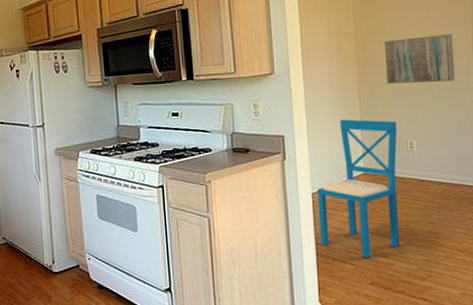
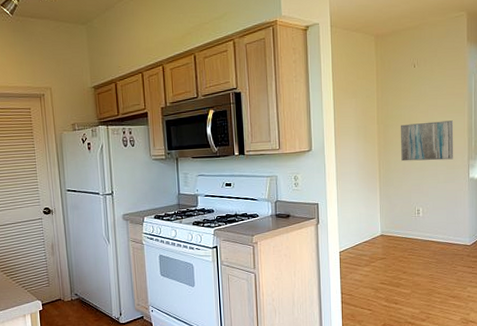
dining chair: present [317,119,400,258] -> none [344,190,408,305]

